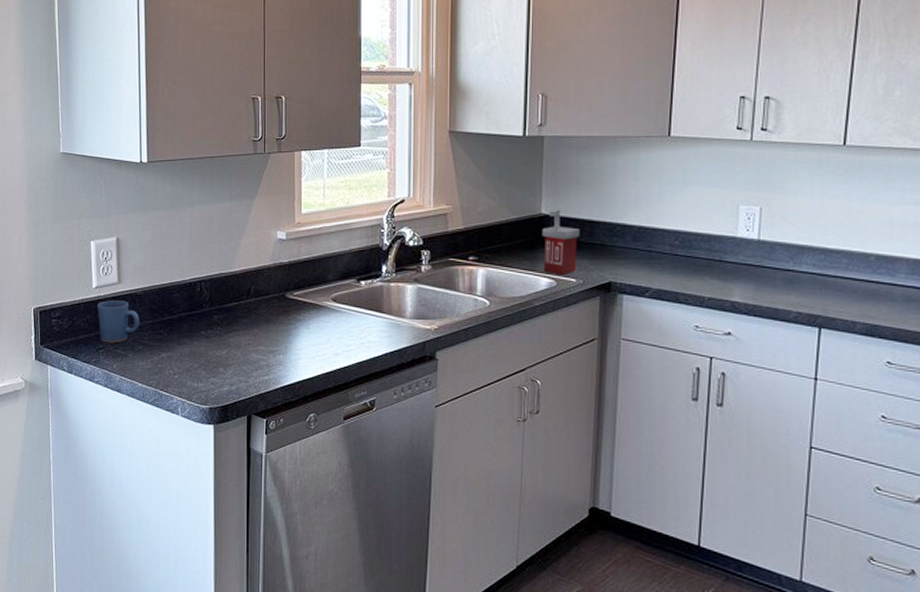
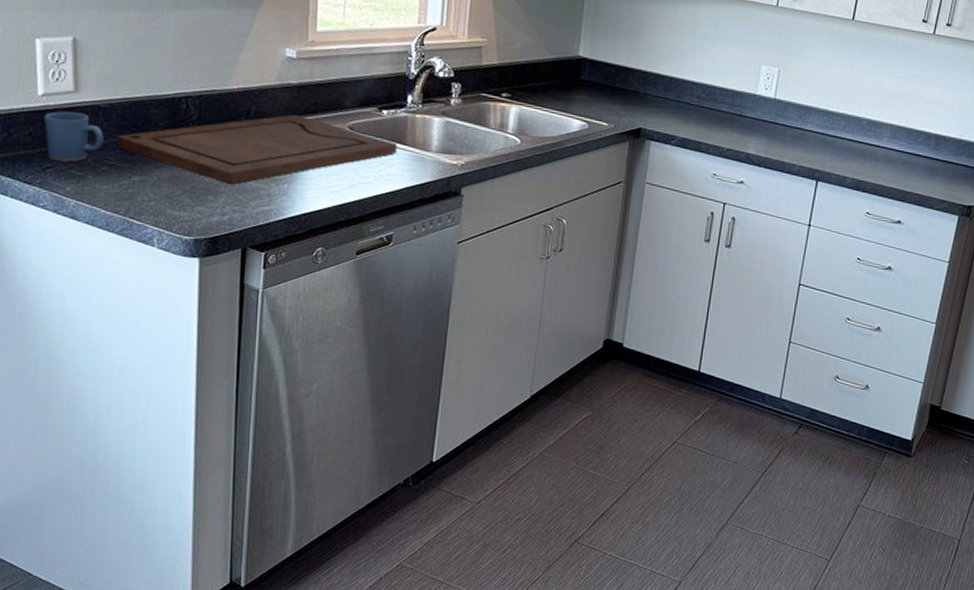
cutting board: none [149,290,375,356] -> present [116,114,397,184]
soap dispenser: present [542,209,581,275] -> none [577,53,616,118]

